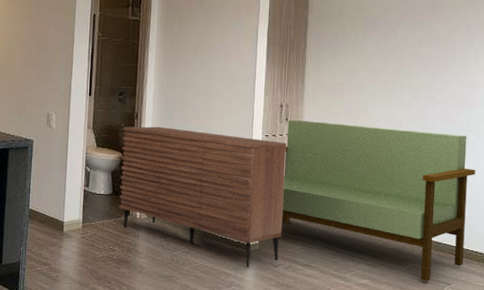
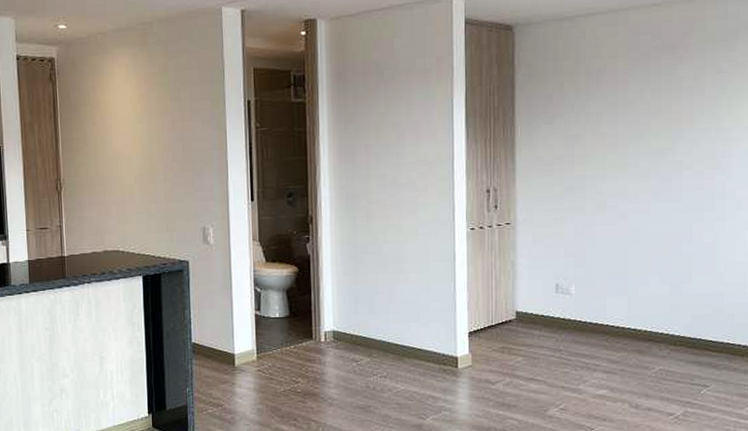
sideboard: present [119,126,286,267] -> none [296,230,498,388]
sofa: present [282,120,475,281] -> none [496,205,734,385]

